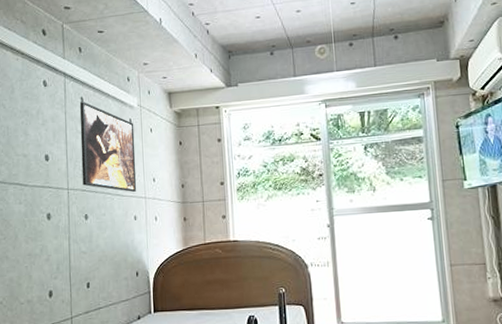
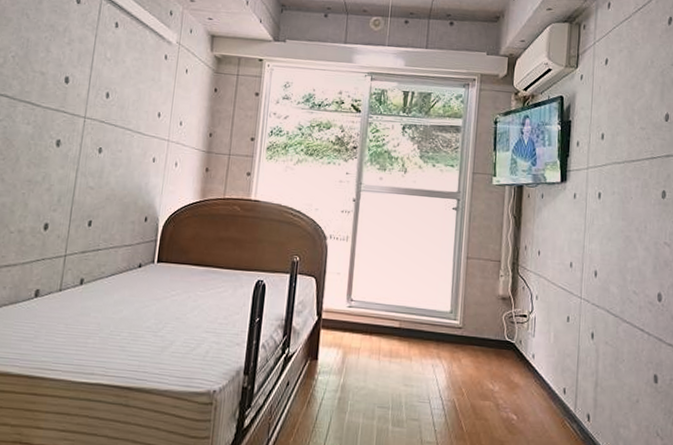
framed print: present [79,102,137,192] -> none [102,27,169,132]

